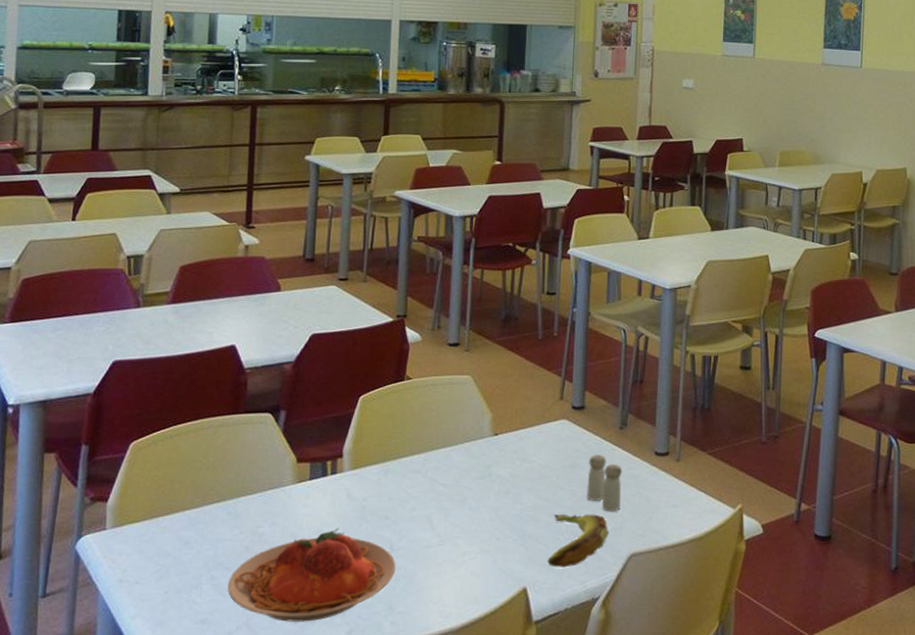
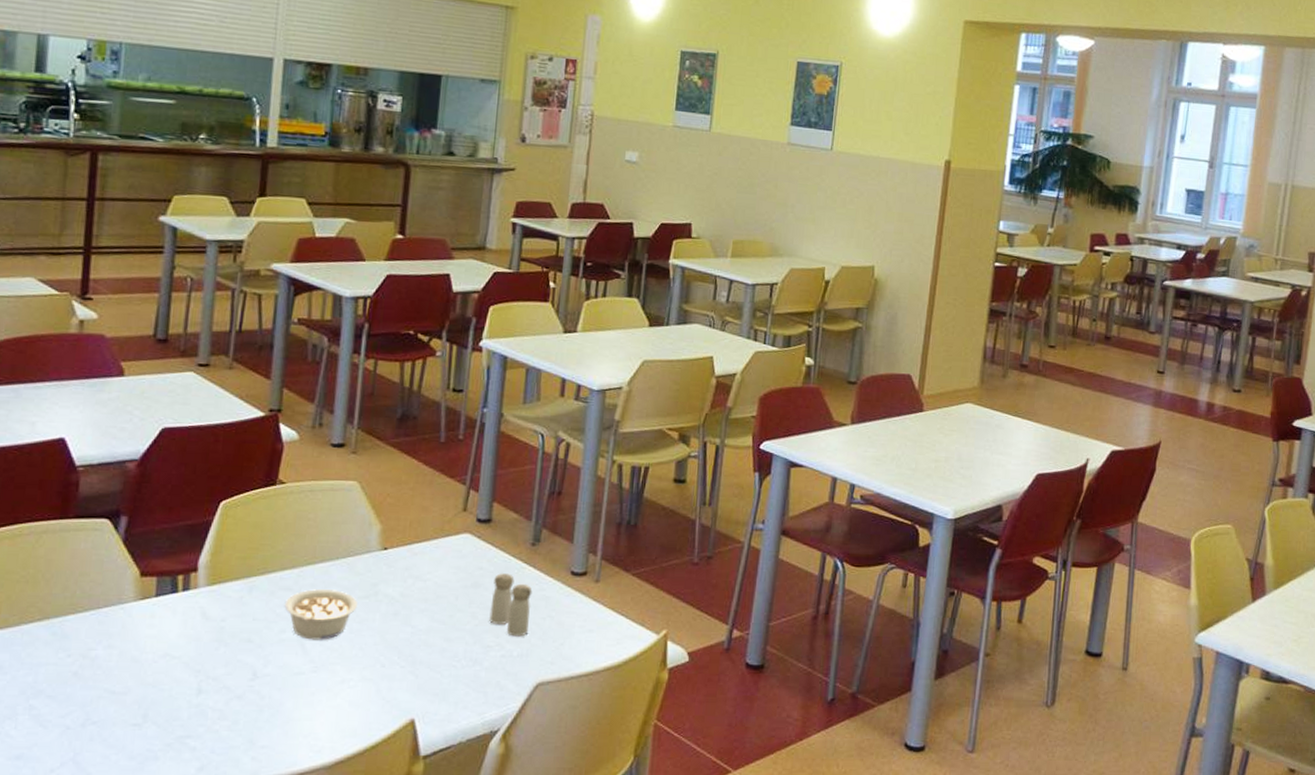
plate: present [228,528,396,622] -> none [50,651,259,757]
legume: none [414,471,474,517] -> present [284,589,357,640]
banana: present [547,513,609,568] -> none [440,638,513,698]

